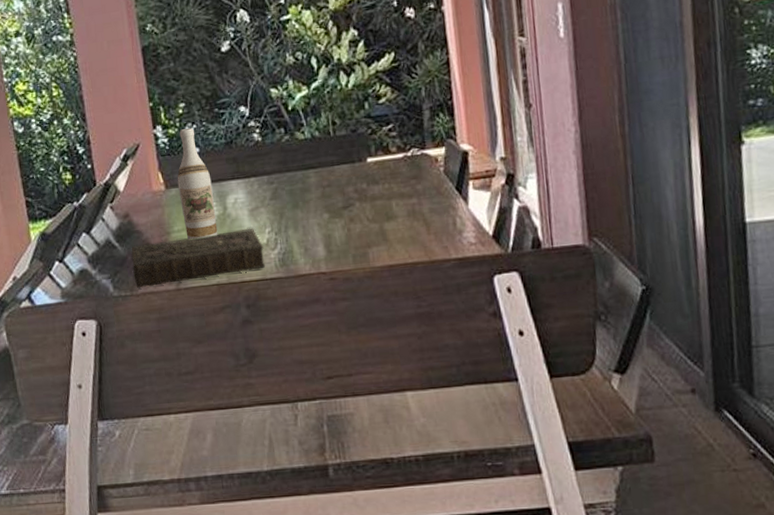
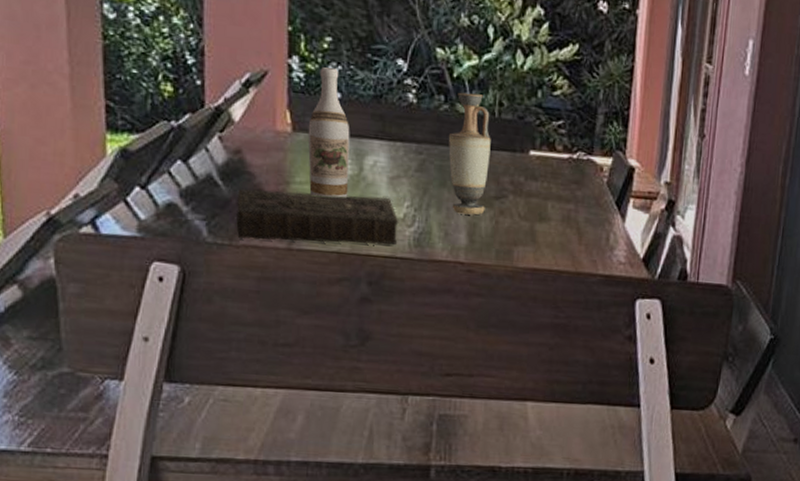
vase: none [293,119,336,229] -> present [448,92,491,216]

